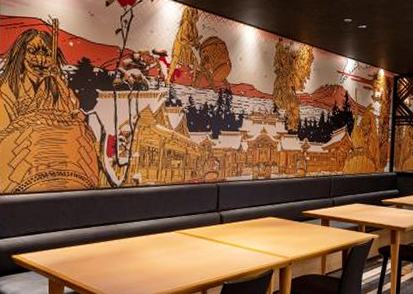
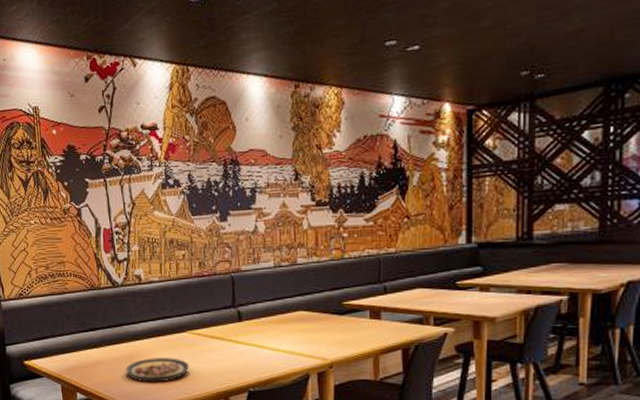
plate: none [115,253,174,277] -> present [125,356,189,383]

